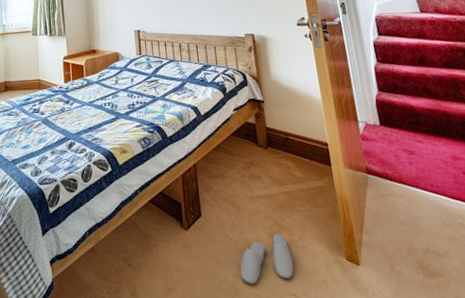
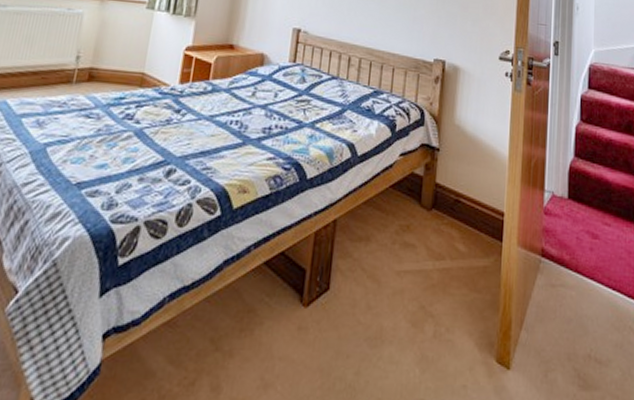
slippers: present [240,234,294,285] -> none [364,321,433,387]

